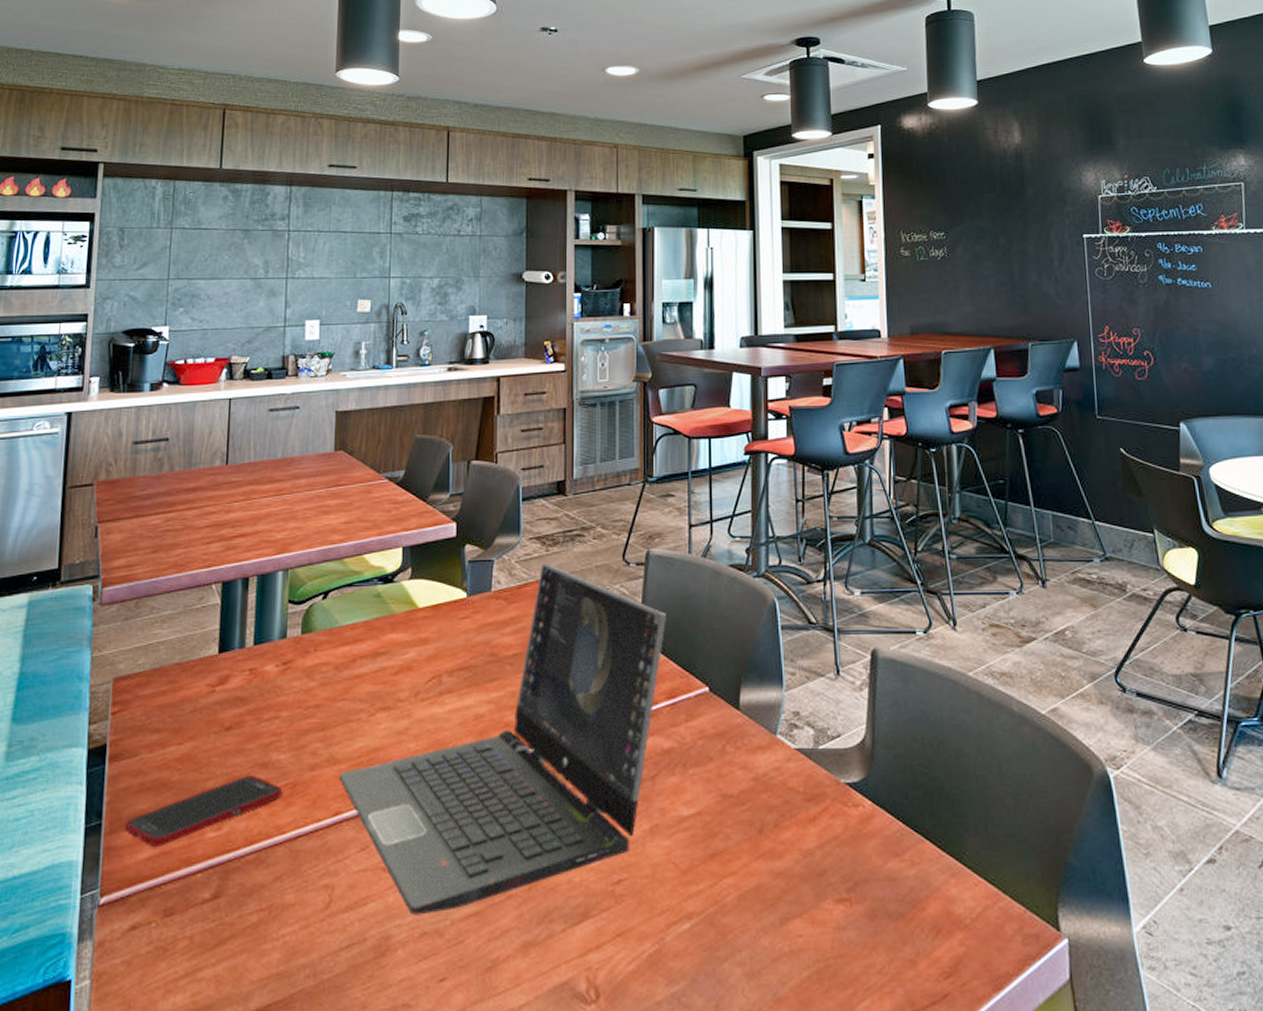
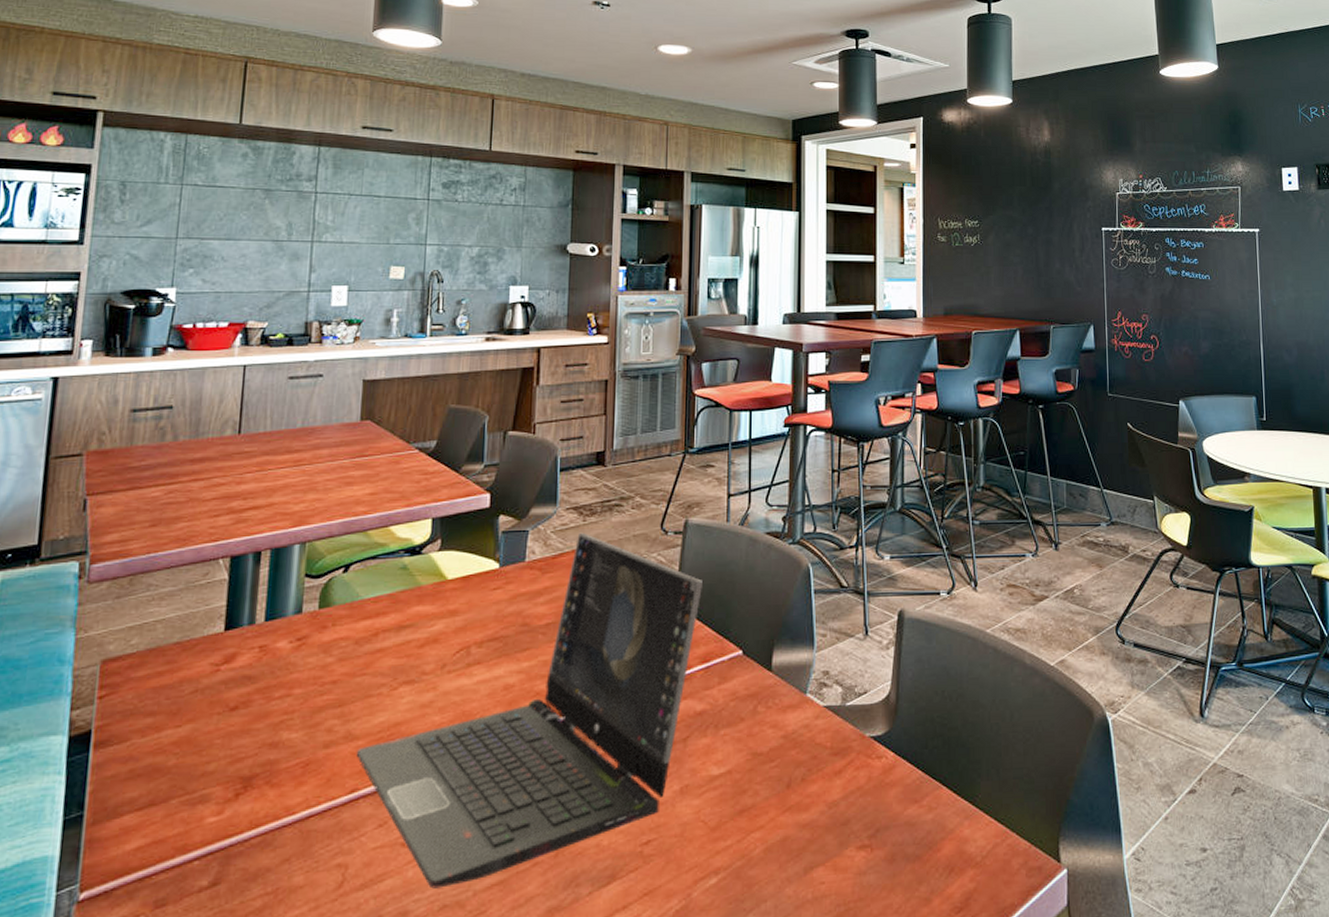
cell phone: present [124,776,283,848] -> none [110,756,294,837]

